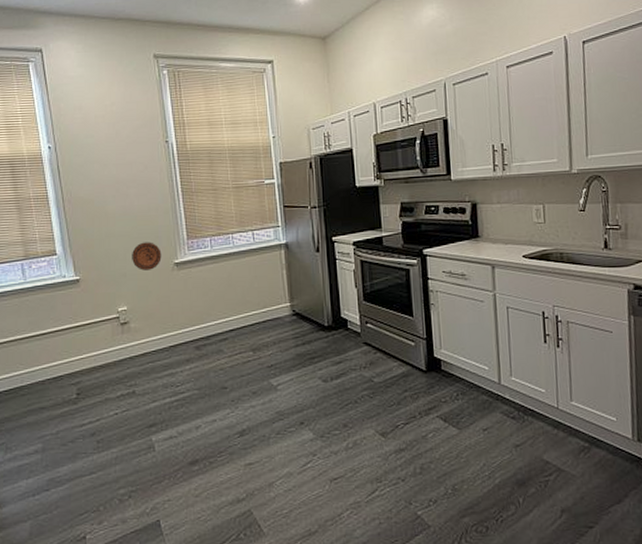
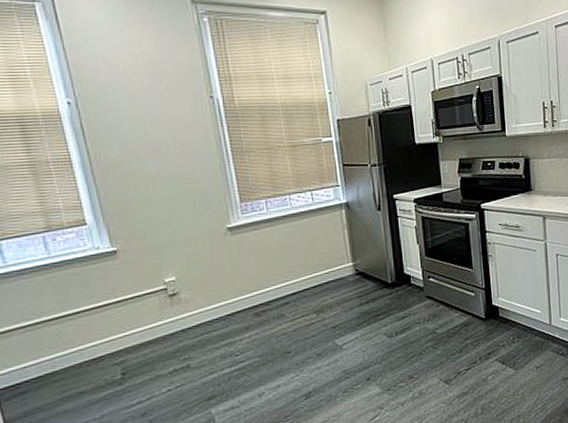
decorative plate: present [132,242,162,271] -> none [177,206,212,237]

